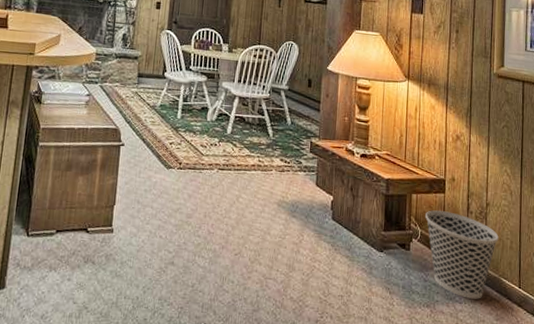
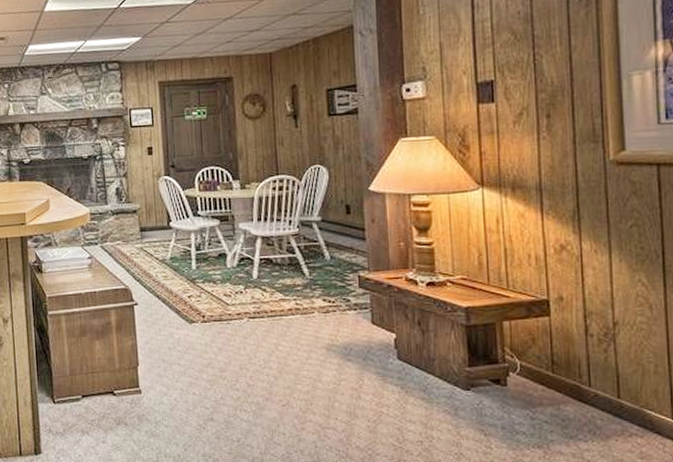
wastebasket: present [425,210,499,299] -> none [525,337,636,436]

